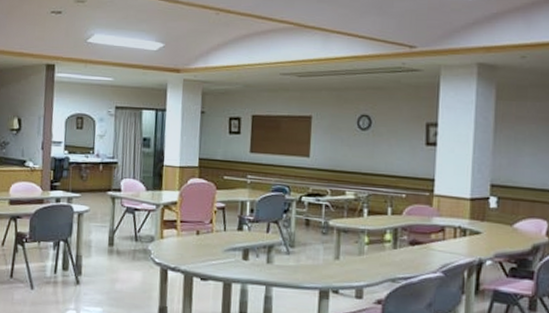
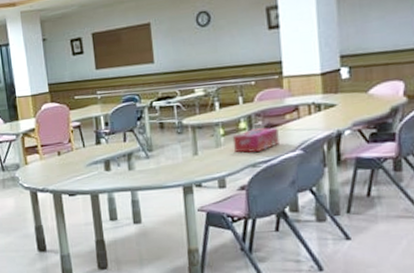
tissue box: none [375,242,423,267] -> present [232,127,280,153]

